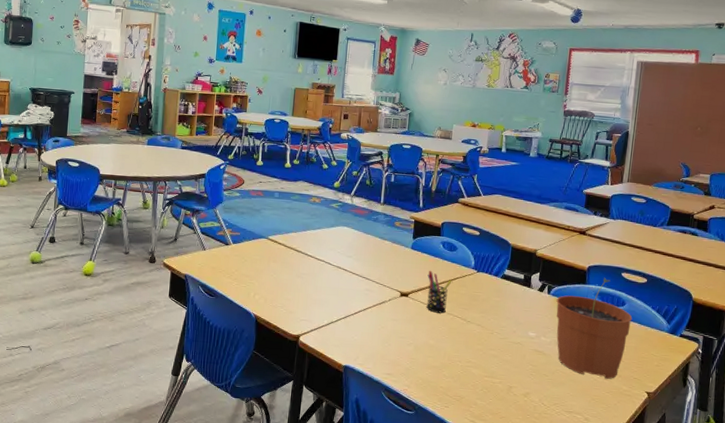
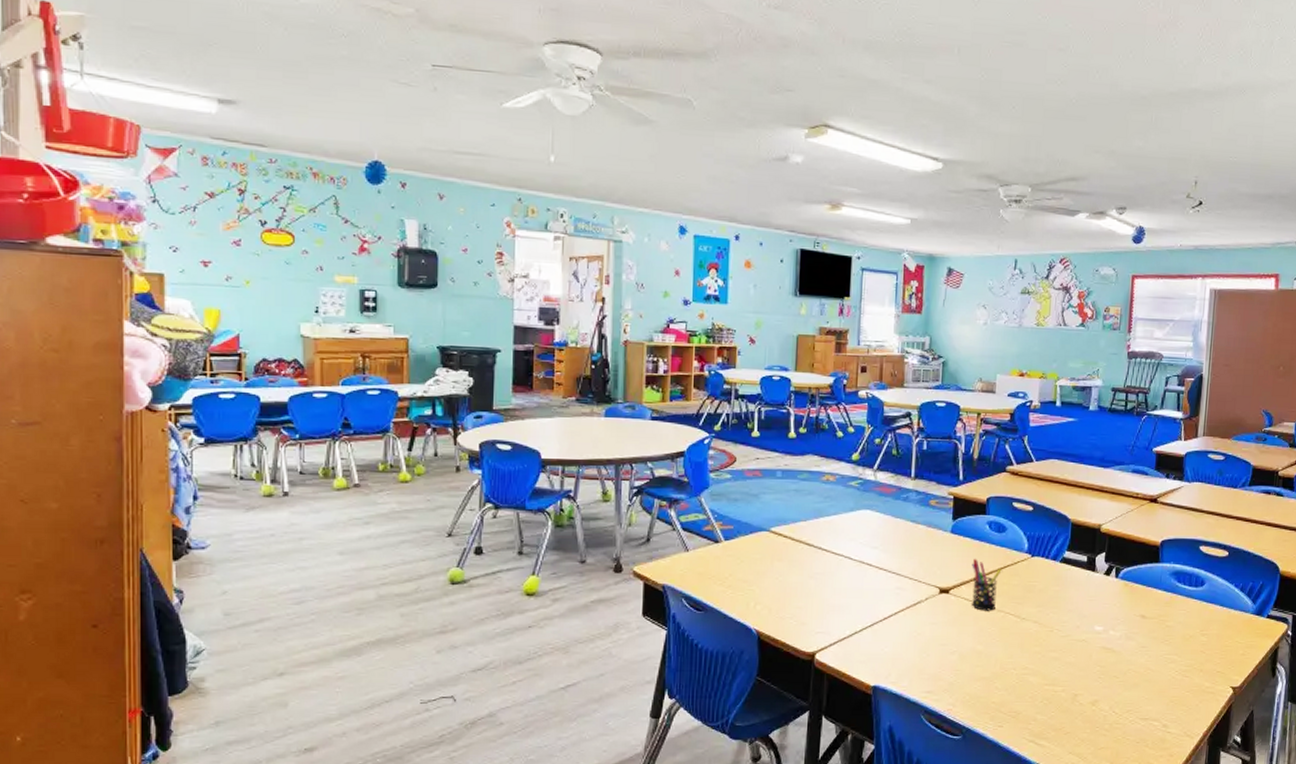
plant pot: present [556,277,633,380] -> none [1126,553,1214,676]

